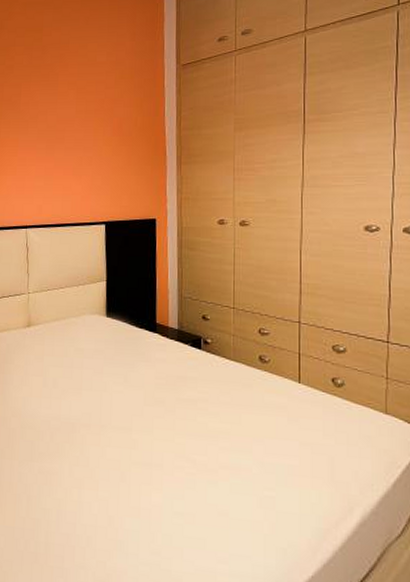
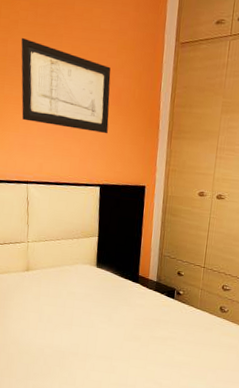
wall art: none [16,80,111,167] -> present [21,37,111,134]

